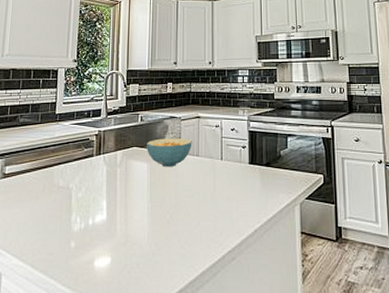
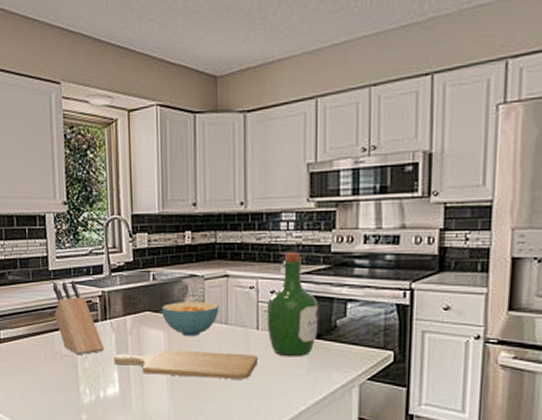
knife block: none [56,121,96,187] -> present [52,280,104,355]
chopping board: none [104,179,222,203] -> present [114,349,258,379]
wine bottle: none [228,98,268,182] -> present [267,251,319,357]

